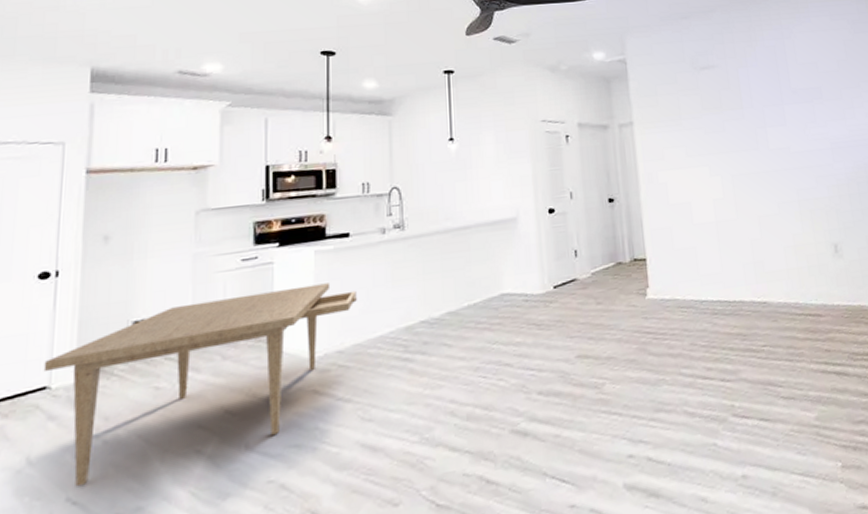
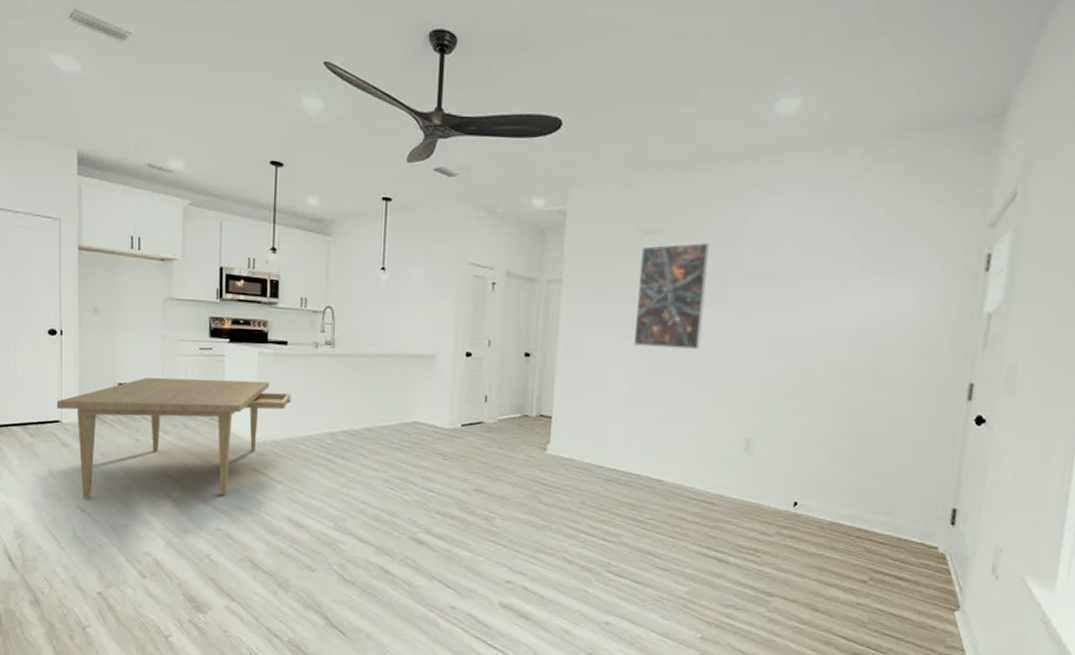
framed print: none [701,70,772,173] -> present [633,243,709,350]

